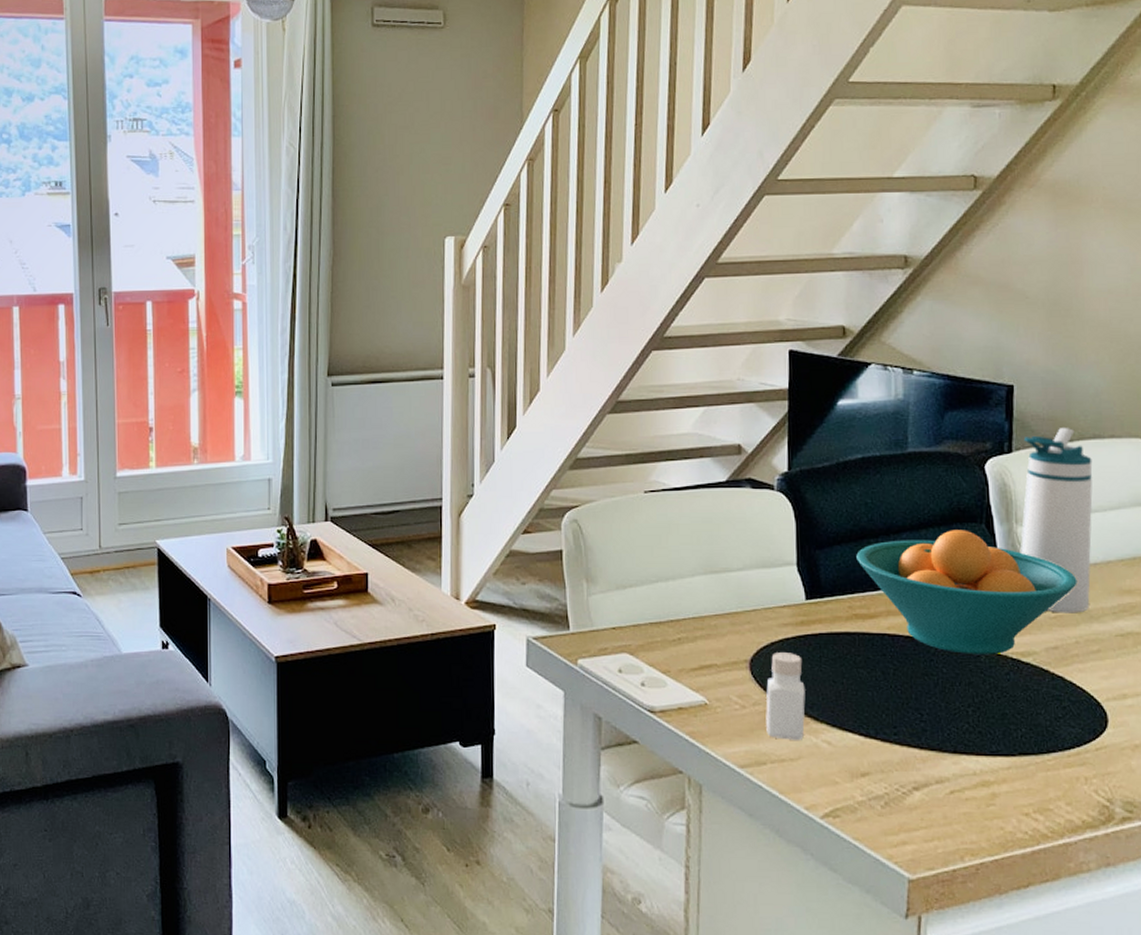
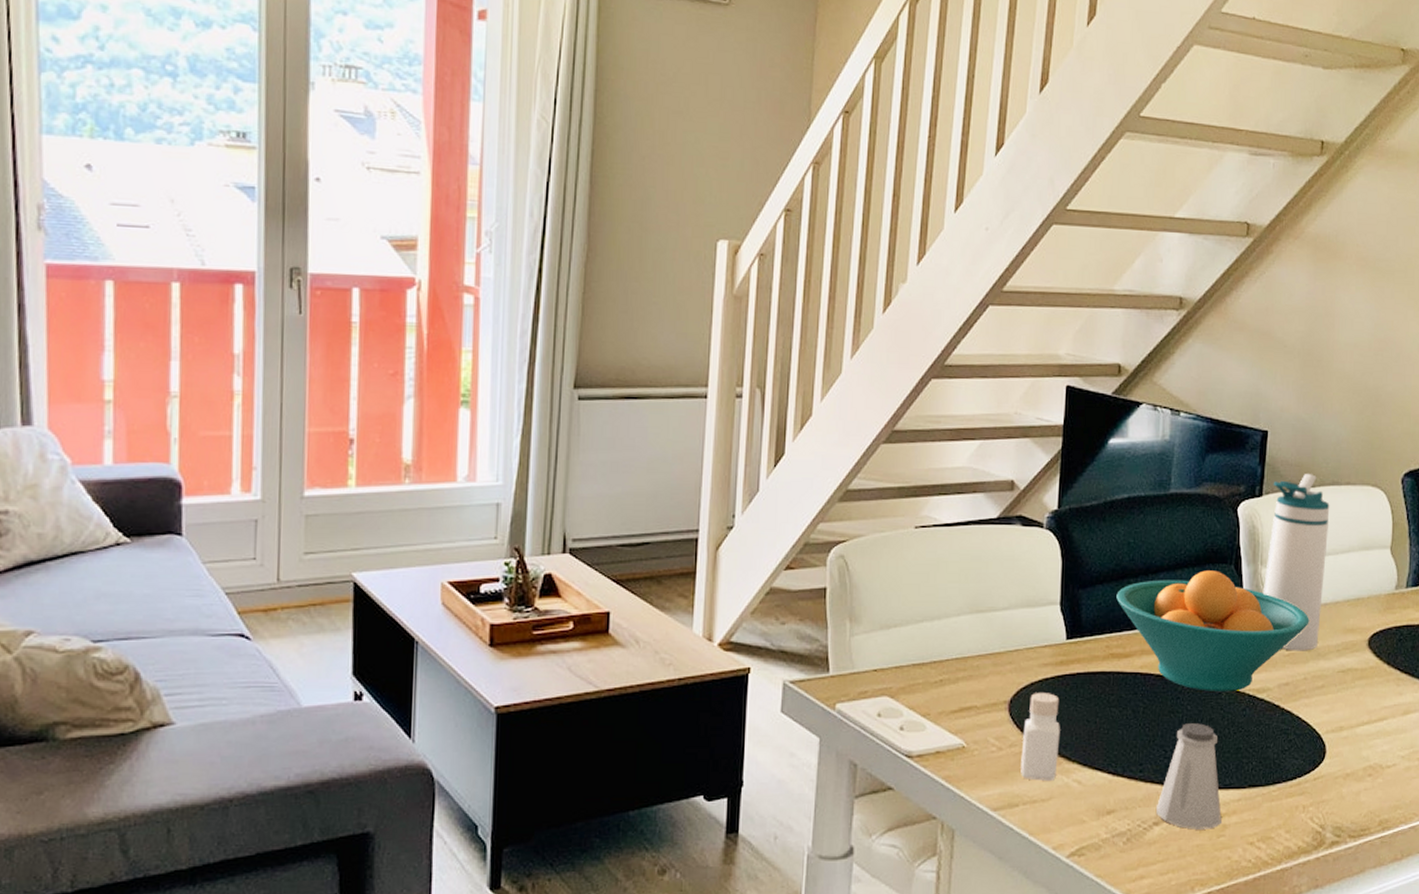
saltshaker: none [915,686,990,797] -> present [1157,723,1222,830]

